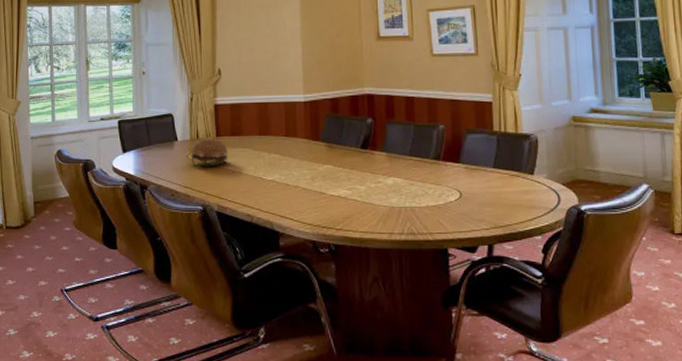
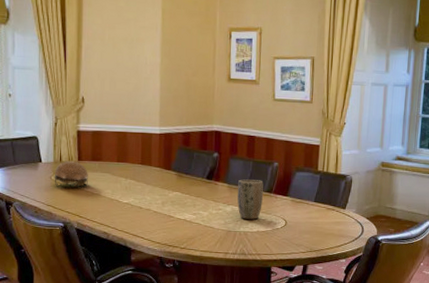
plant pot: none [398,146,430,192] -> present [237,179,264,220]

